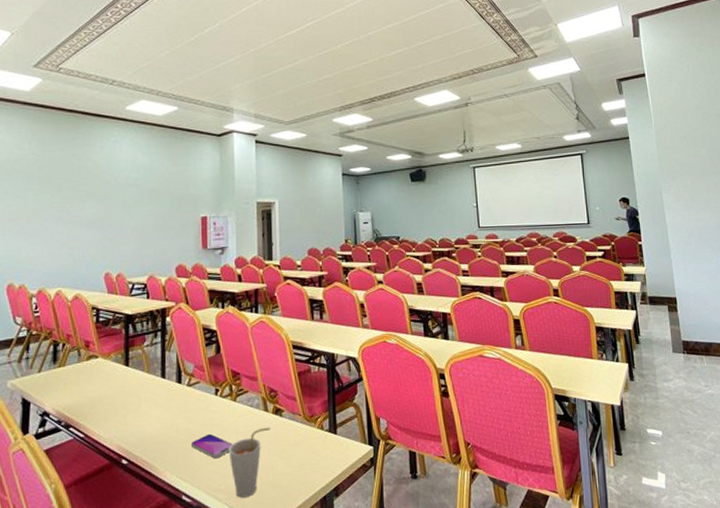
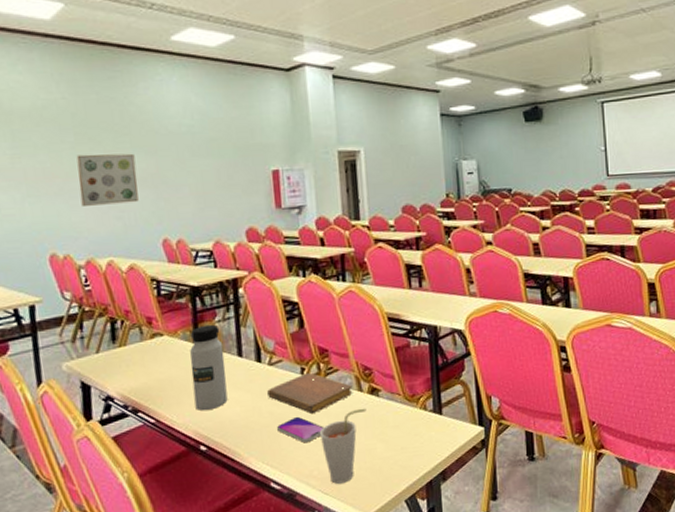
wall art: none [38,200,88,243] -> present [76,153,139,206]
water bottle: none [119,348,150,428] -> present [190,324,228,411]
notebook: none [185,393,260,431] -> present [267,372,353,413]

